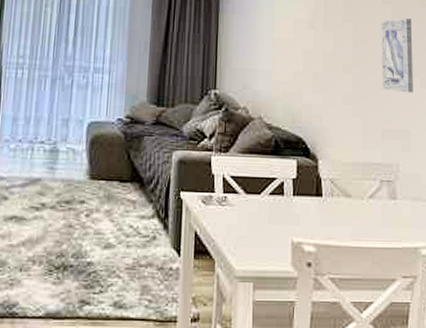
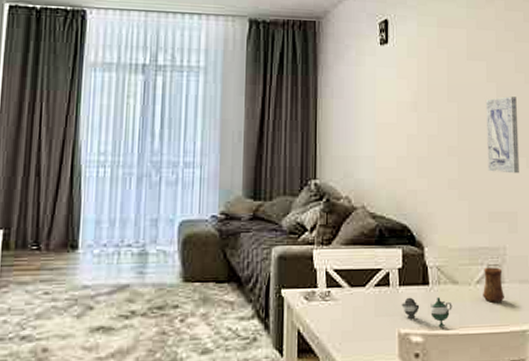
teapot: none [295,207,345,238] -> present [401,297,452,326]
cup: none [375,183,397,218] -> present [483,267,504,303]

